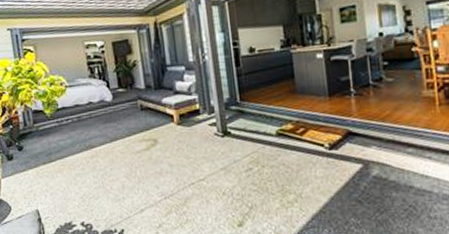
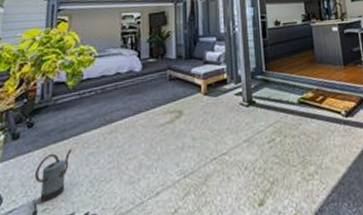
watering can: none [32,170,61,212] -> present [34,149,72,202]

